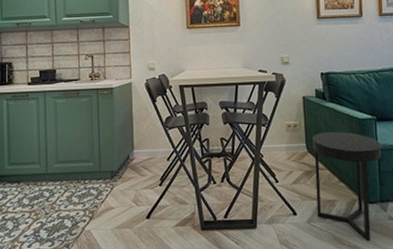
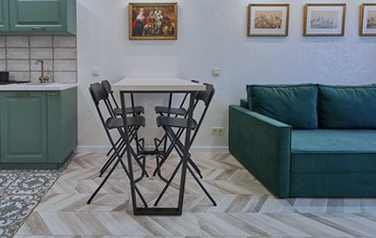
side table: present [312,131,382,241] -> none [234,136,294,229]

